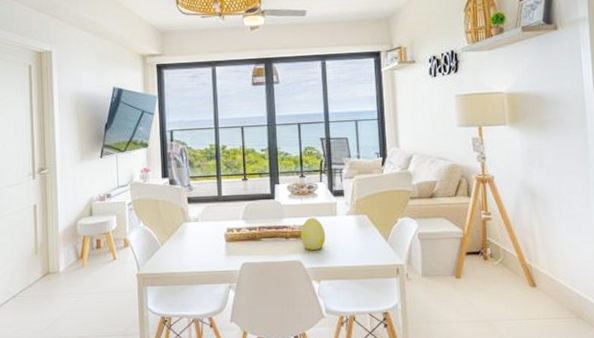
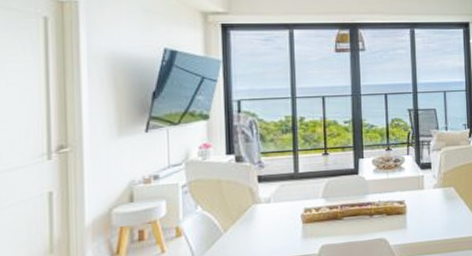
decorative egg: present [300,217,326,251] -> none [385,191,412,227]

